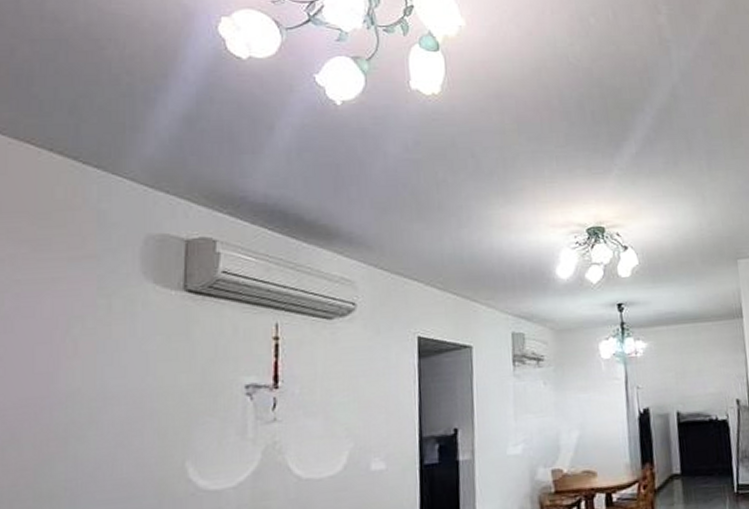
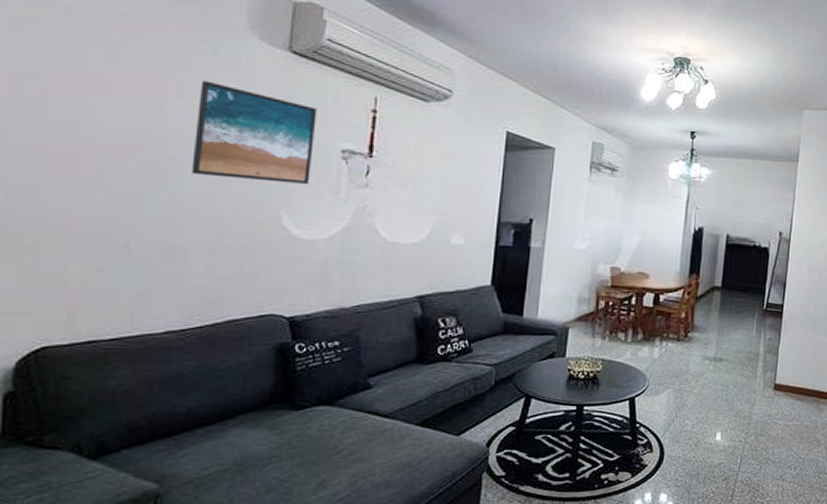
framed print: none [90,335,217,437] -> present [191,80,317,184]

